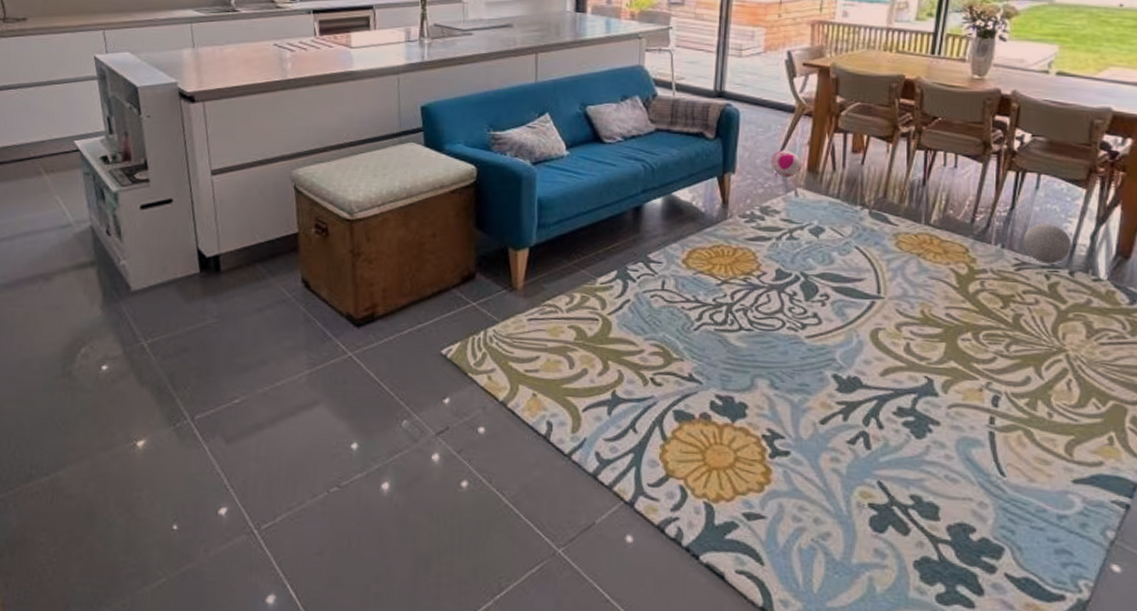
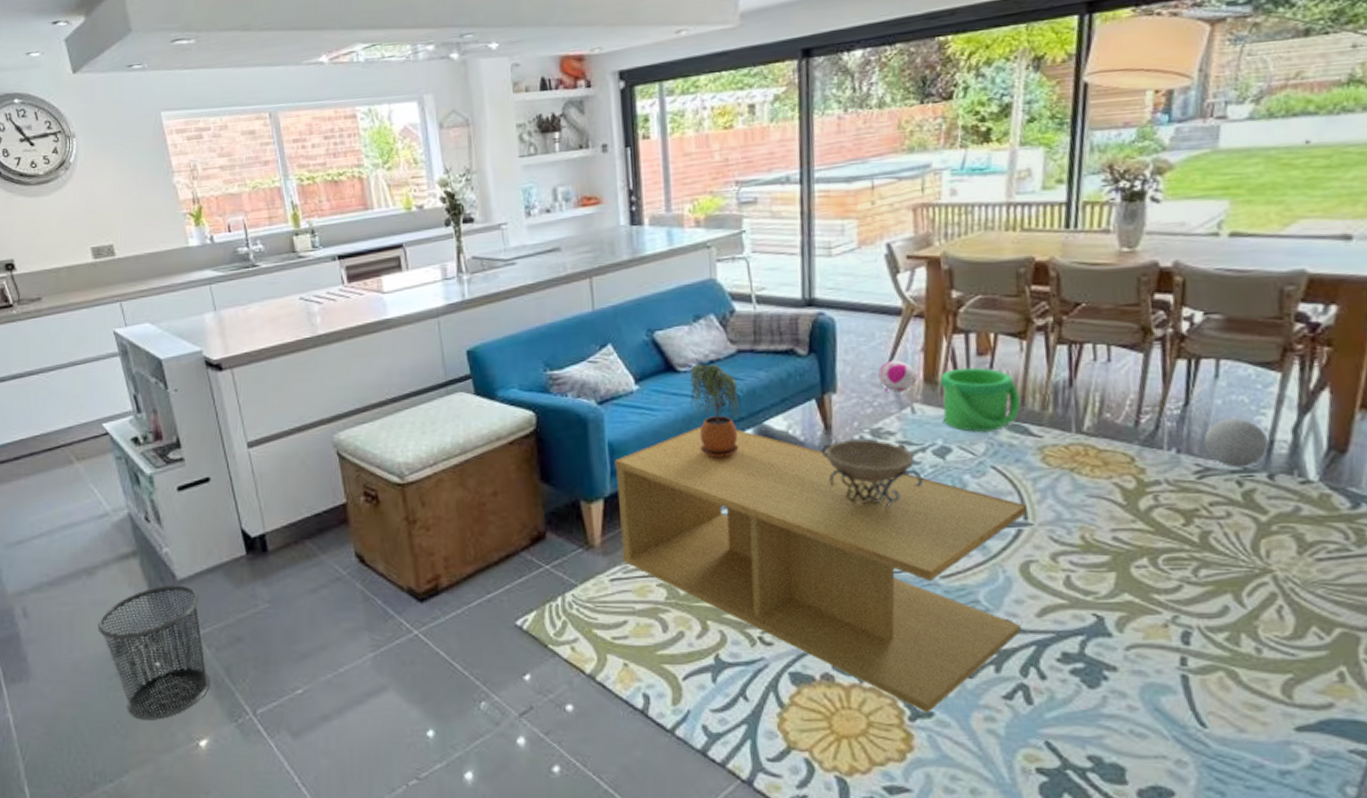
waste bin: none [49,295,154,420] -> present [98,585,211,720]
coffee table: none [540,191,881,452] -> present [614,426,1028,713]
potted plant: none [611,138,655,221] -> present [690,363,741,459]
decorative bowl: none [718,214,799,274] -> present [822,439,923,507]
bucket: none [820,161,883,217] -> present [940,367,1021,432]

